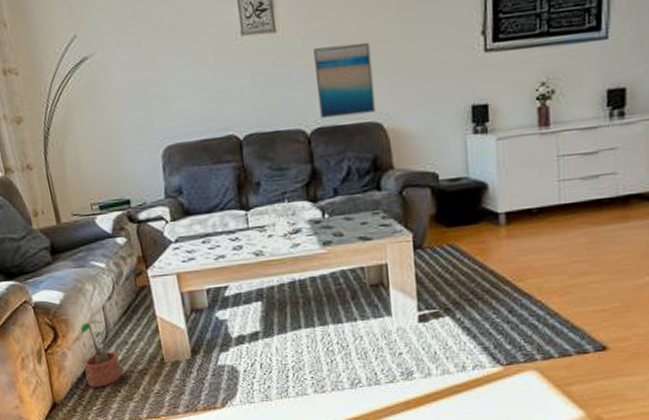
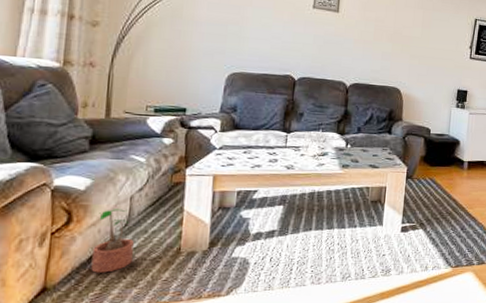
wall art: present [312,42,376,119] -> none [358,30,401,81]

